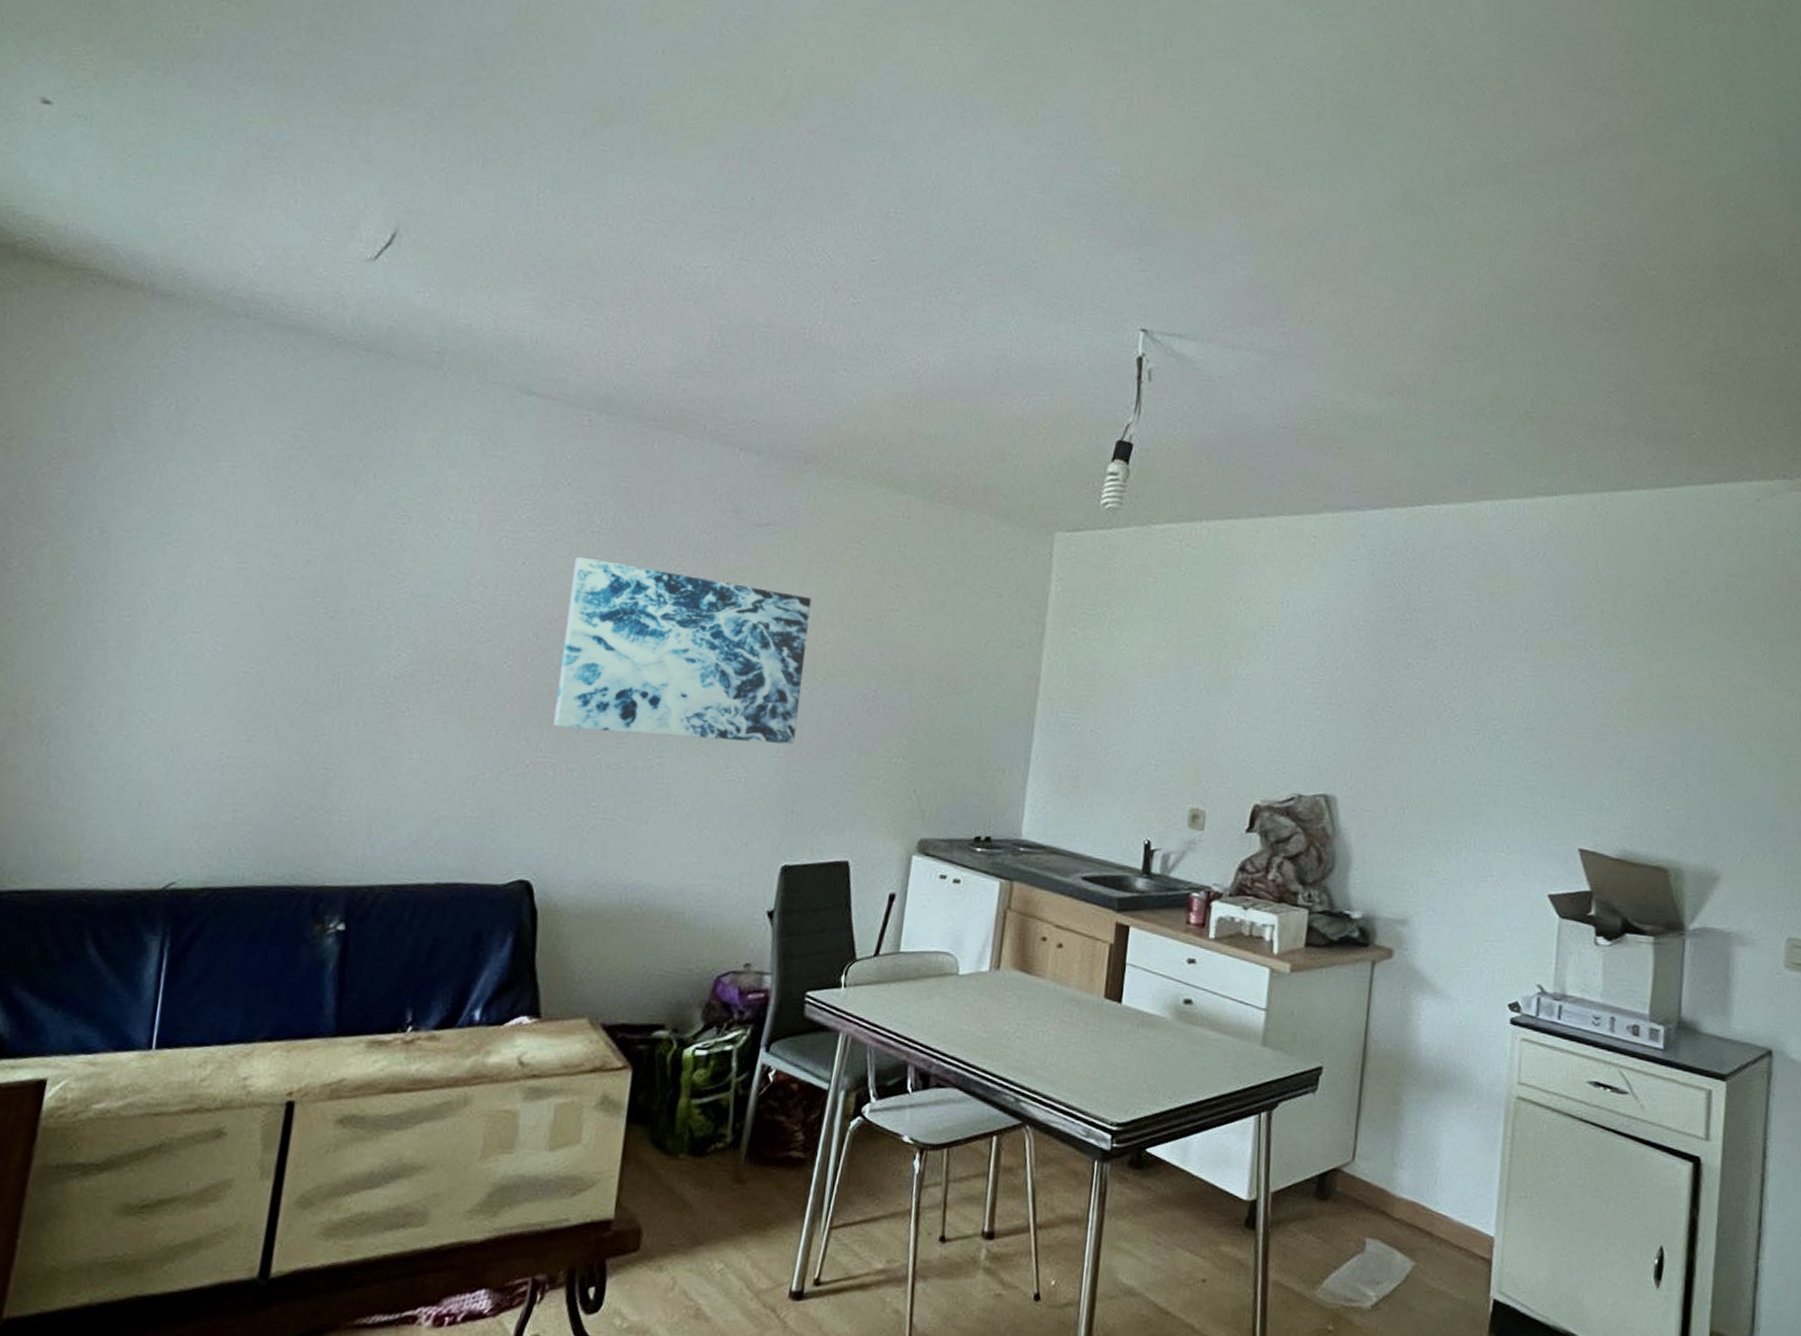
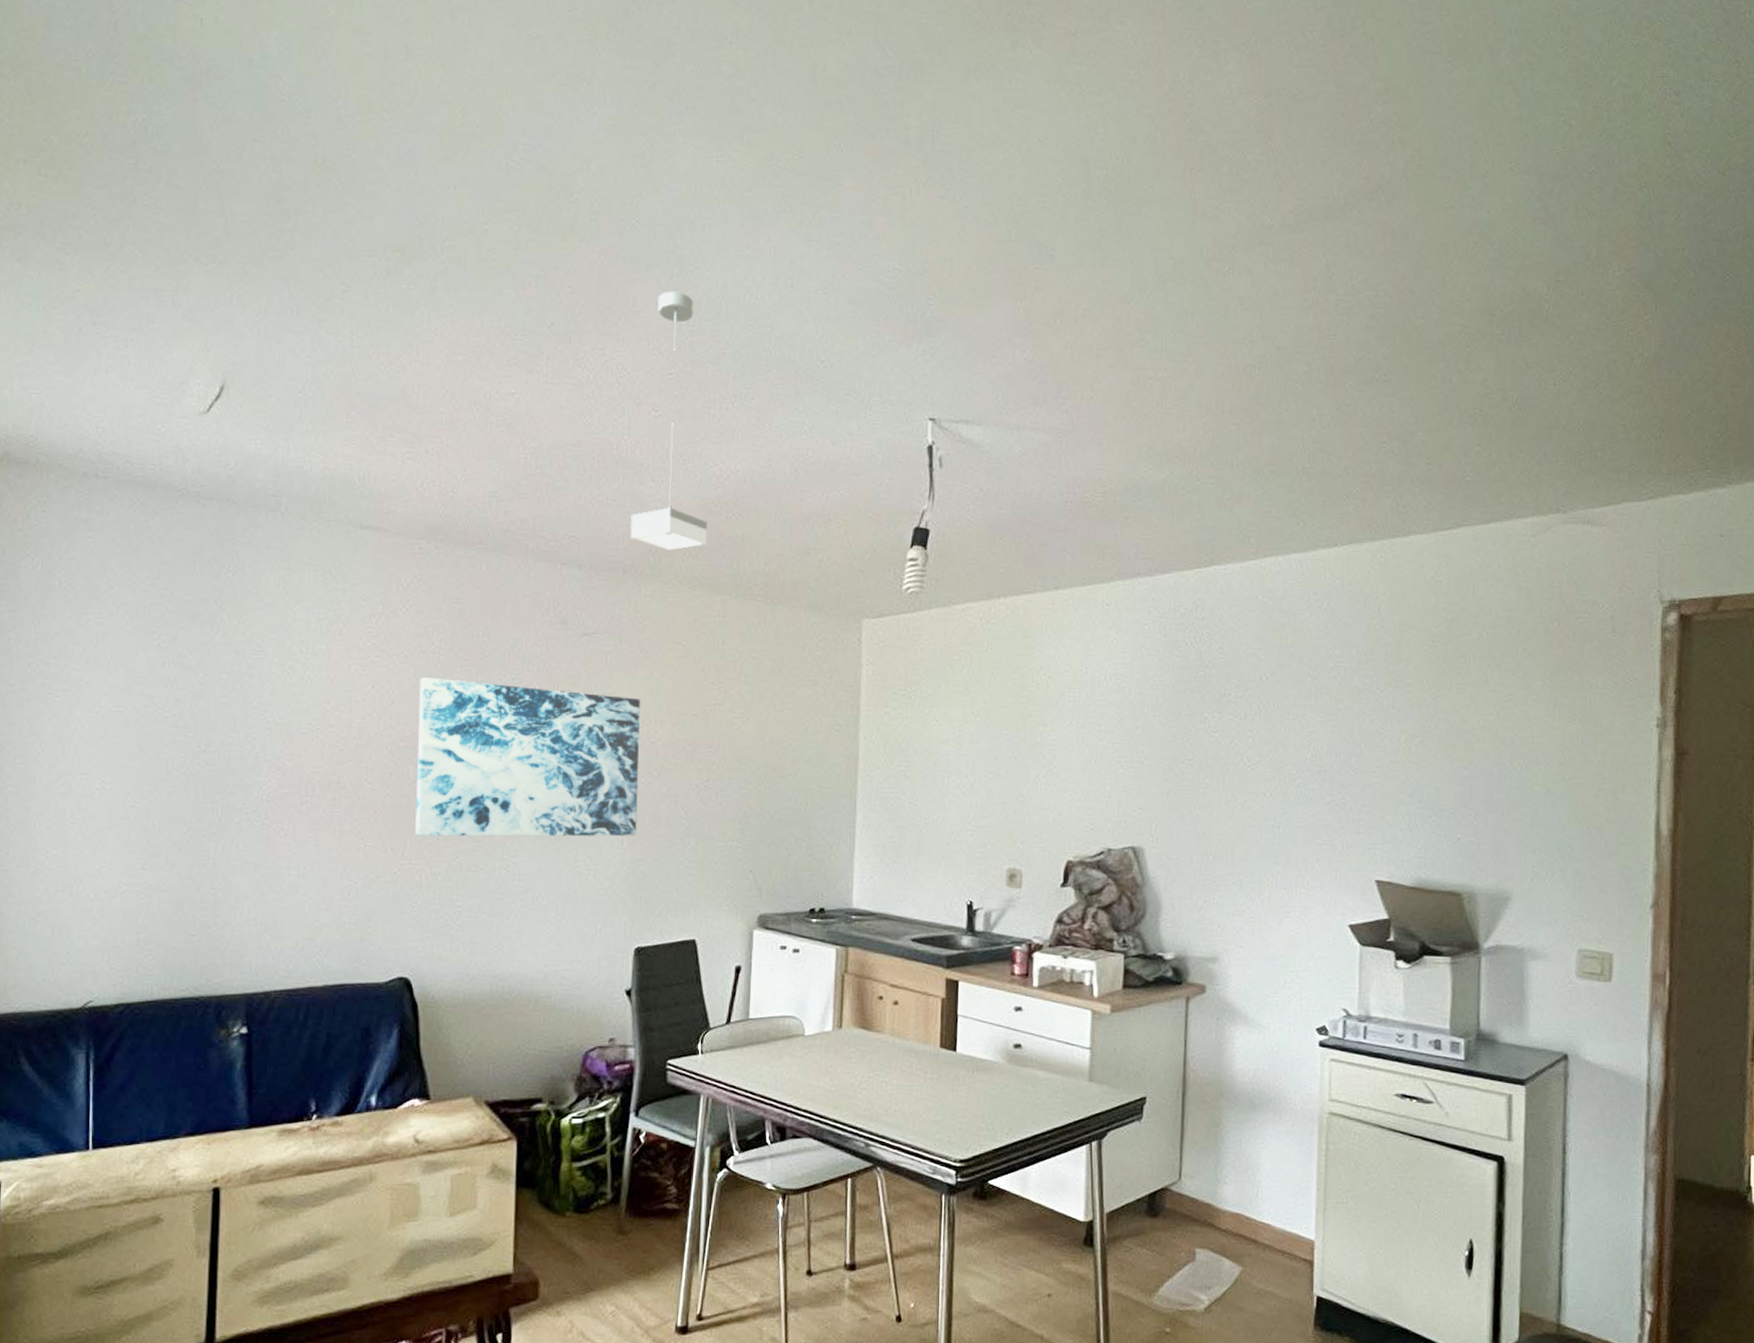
pendant lamp: none [815,176,904,444] -> present [630,291,707,551]

